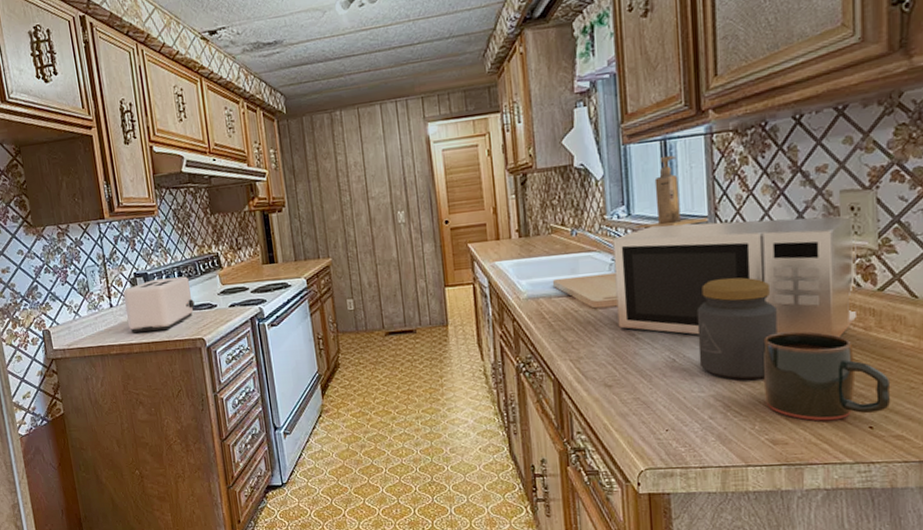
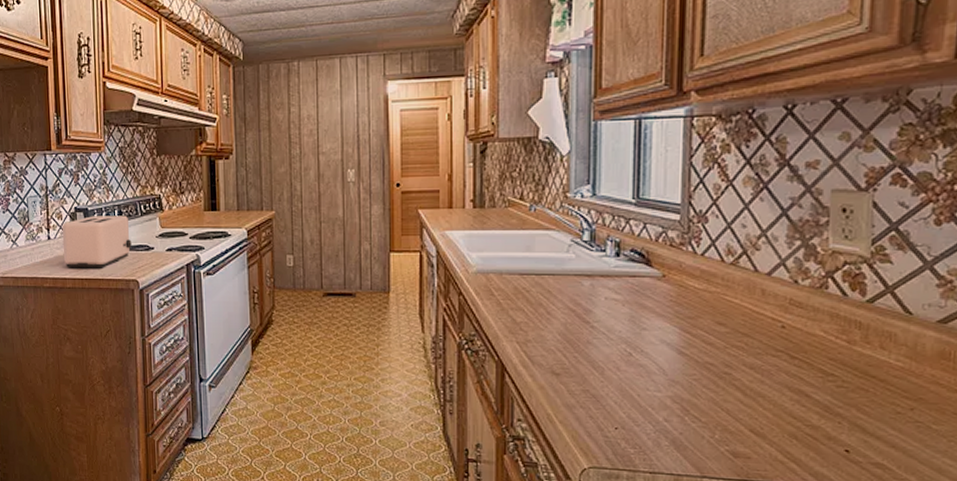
cutting board: present [552,272,619,309] -> none [504,254,575,291]
microwave: present [613,215,857,338] -> none [572,209,846,349]
soap dispenser: present [634,155,708,229] -> none [598,136,680,212]
jar: present [696,277,777,380] -> none [658,271,749,384]
mug: present [761,331,891,421] -> none [727,336,874,439]

